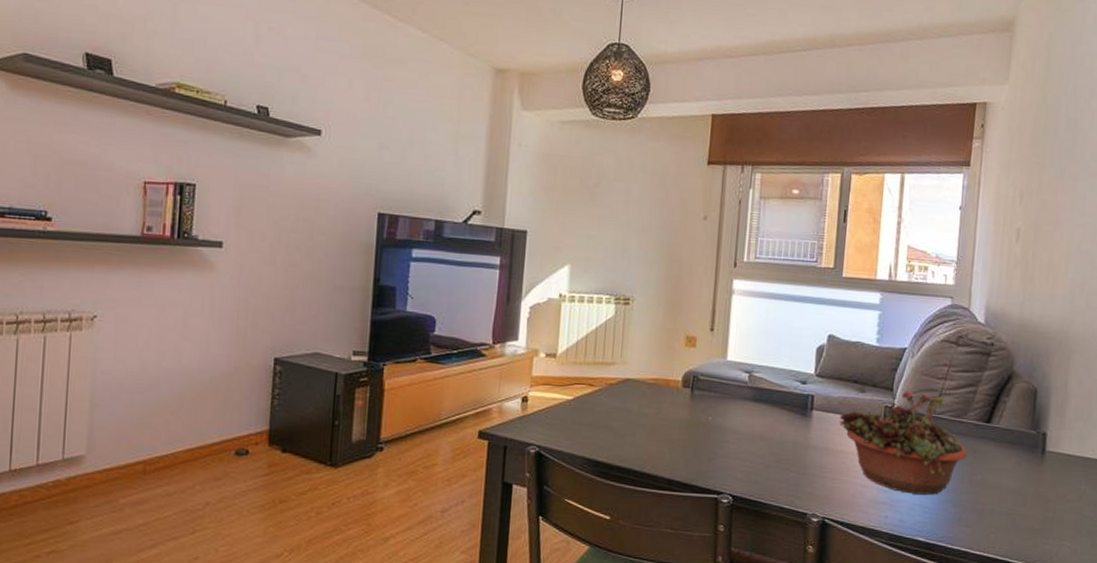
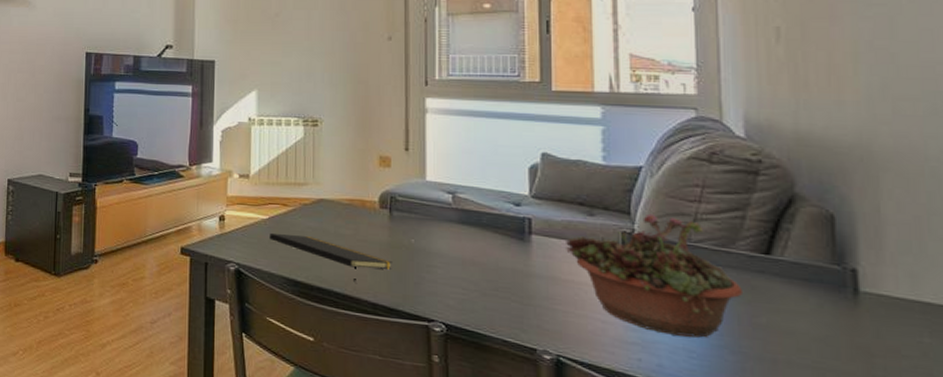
notepad: none [573,413,690,461] -> present [269,232,392,283]

